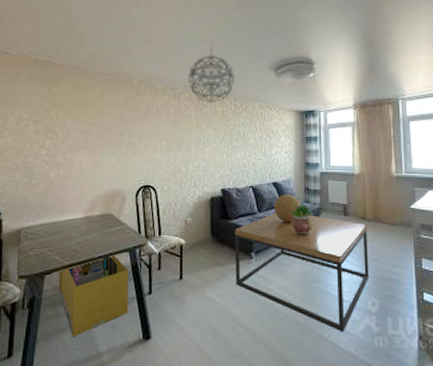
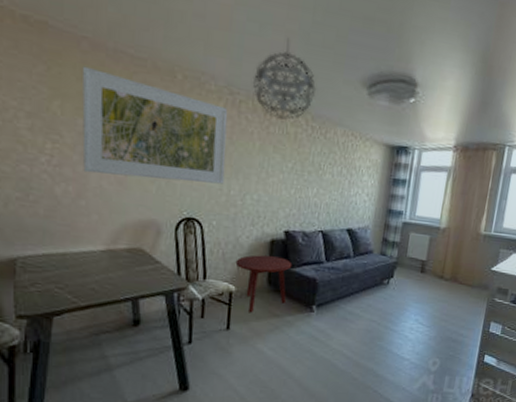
storage bin: present [58,253,129,337] -> none [72,296,164,386]
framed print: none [70,85,172,159] -> present [81,66,228,184]
side table: none [184,211,229,262] -> present [235,255,291,312]
coffee table: present [235,213,370,332] -> none [291,263,443,389]
decorative sphere: present [274,194,301,223] -> none [344,243,376,276]
potted plant: present [290,202,314,235] -> none [362,254,388,291]

